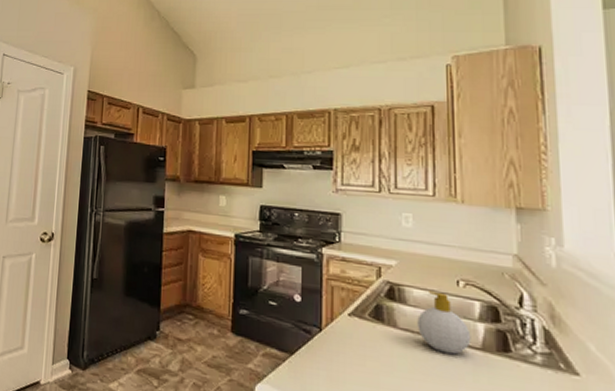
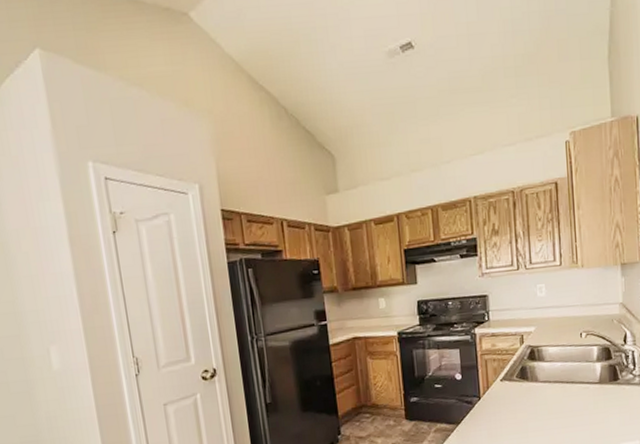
soap bottle: present [417,291,471,355] -> none [553,345,592,393]

